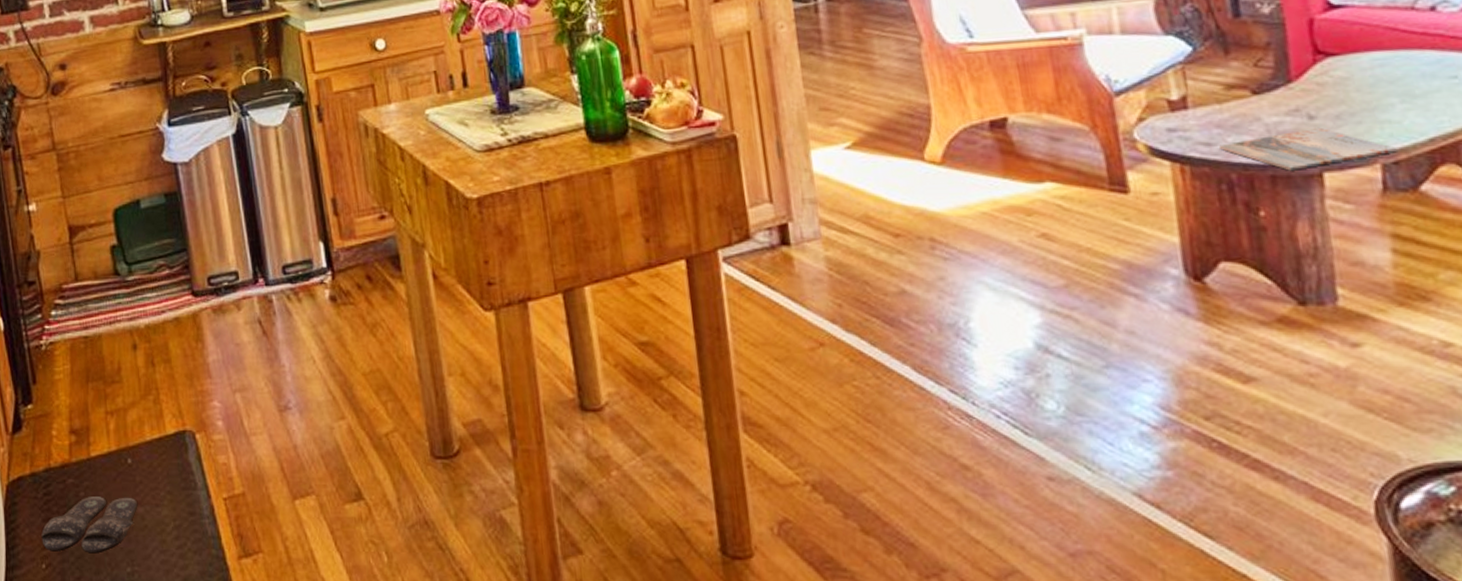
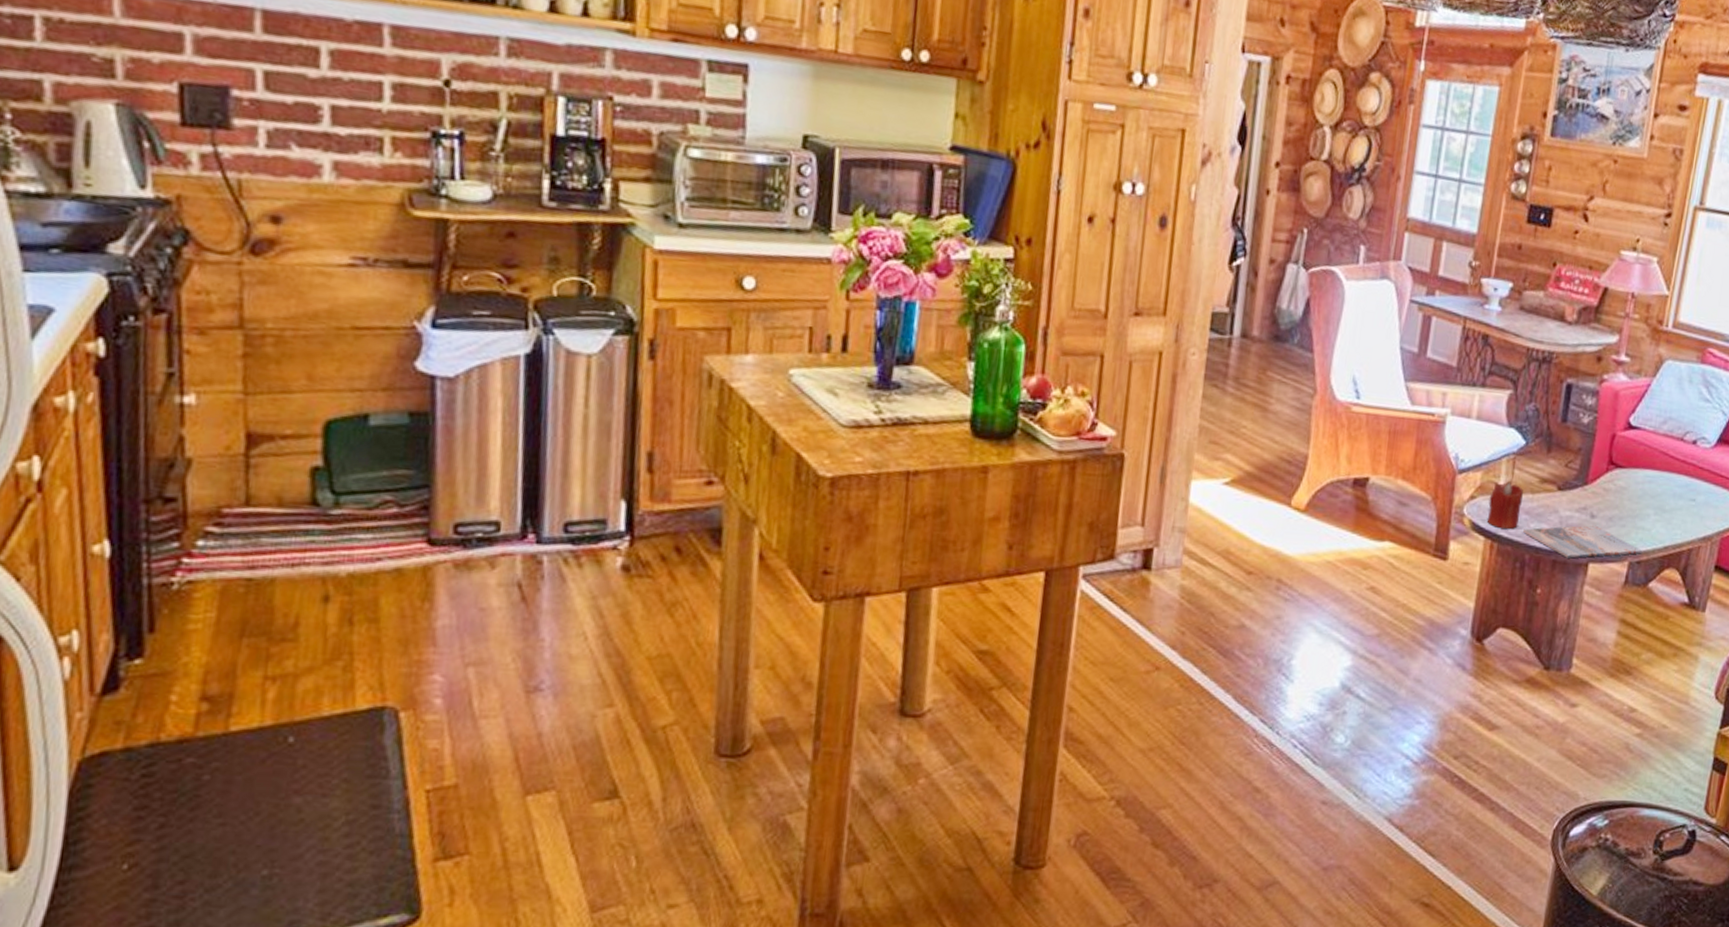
slippers: present [41,497,138,552] -> none [127,781,295,851]
candle: none [1163,96,1211,149] -> present [1487,483,1523,530]

